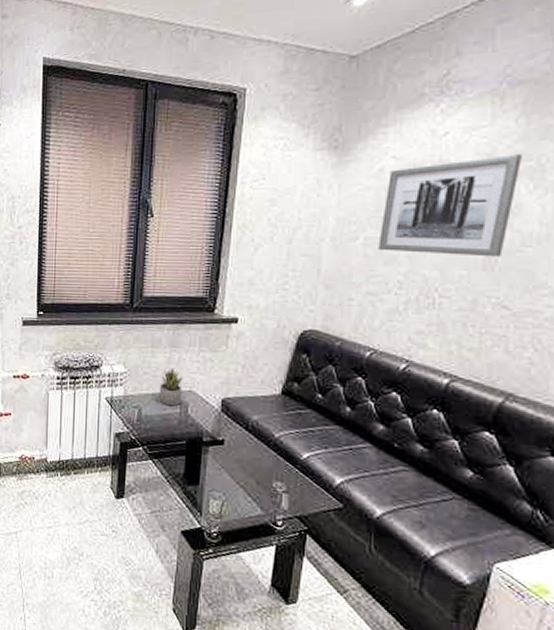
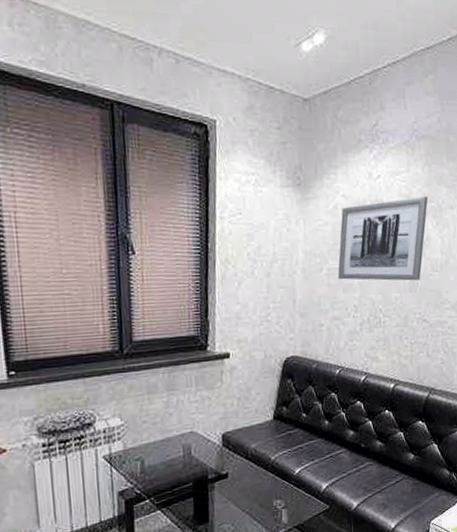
succulent plant: present [159,368,183,407] -> none [160,411,184,451]

